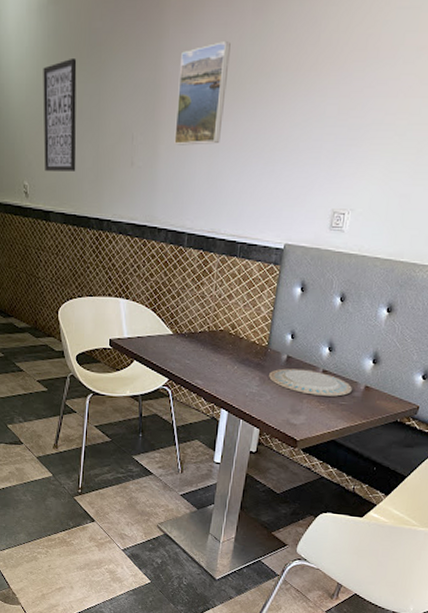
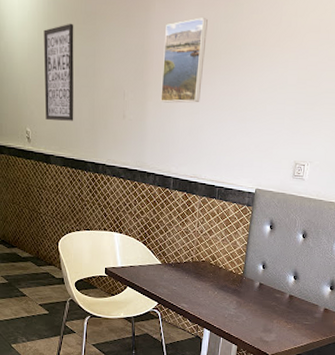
plate: present [269,368,352,397] -> none [244,293,314,318]

